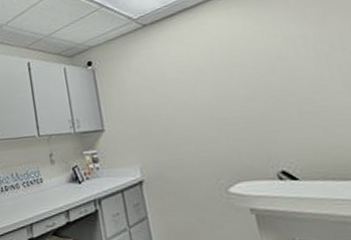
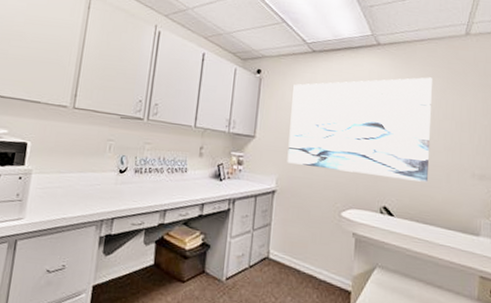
wall art: none [131,10,333,149] -> present [287,77,432,183]

